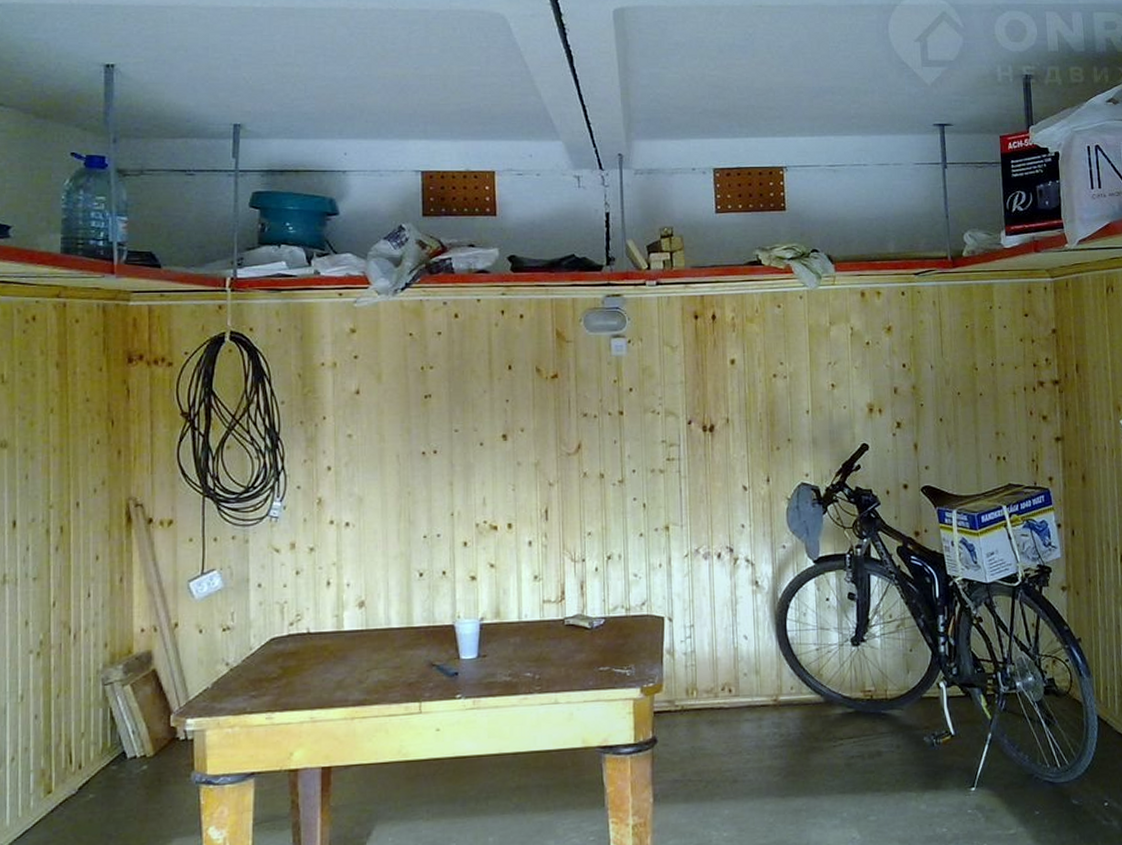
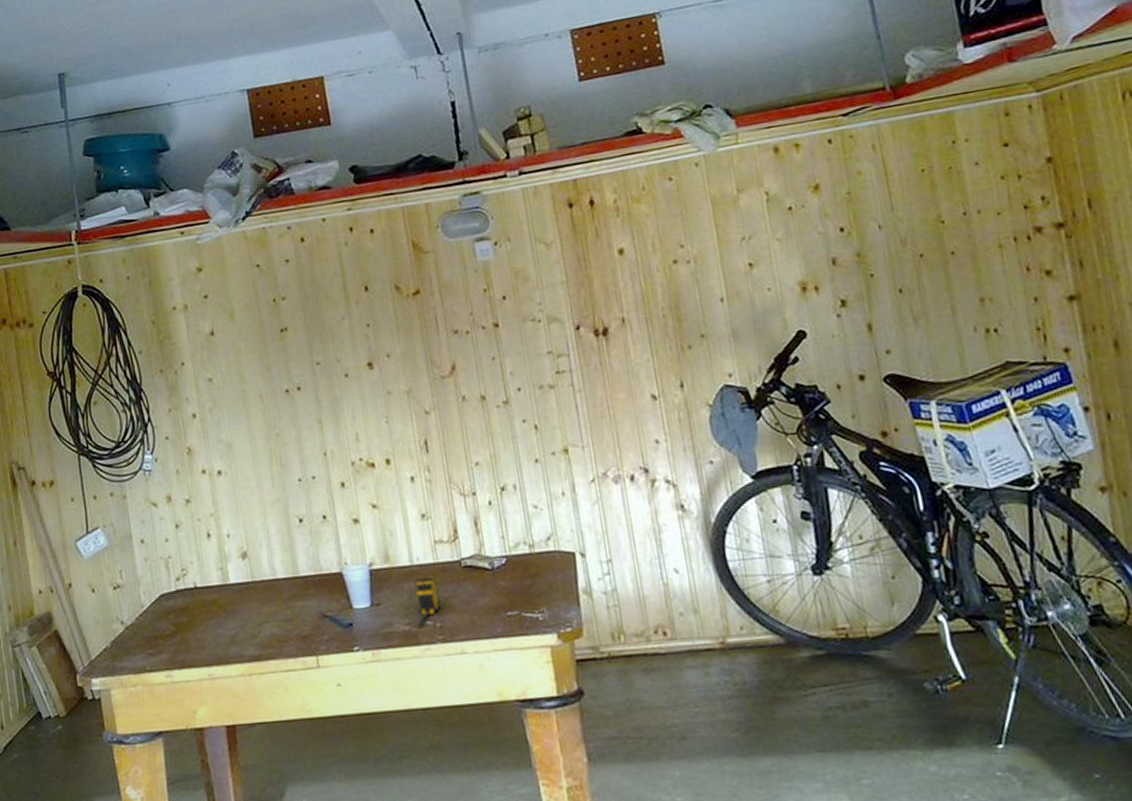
tape measure: none [519,632,542,677] -> present [415,576,441,626]

